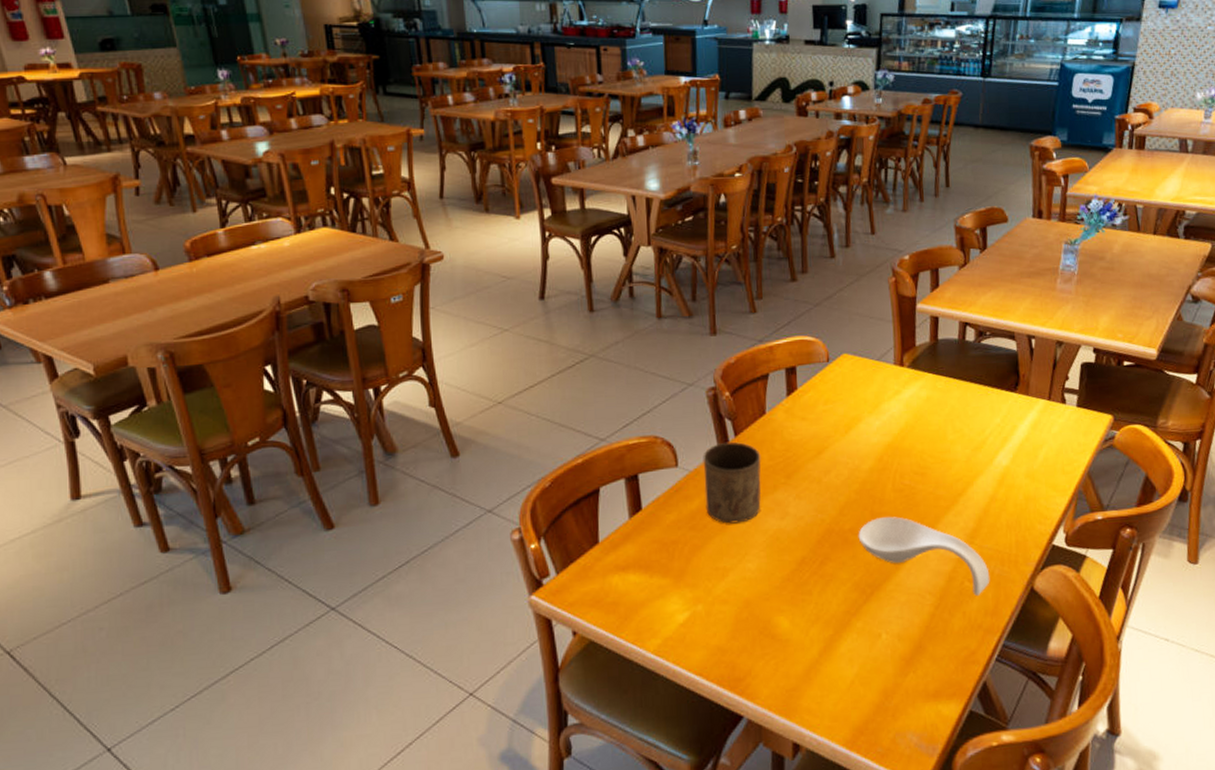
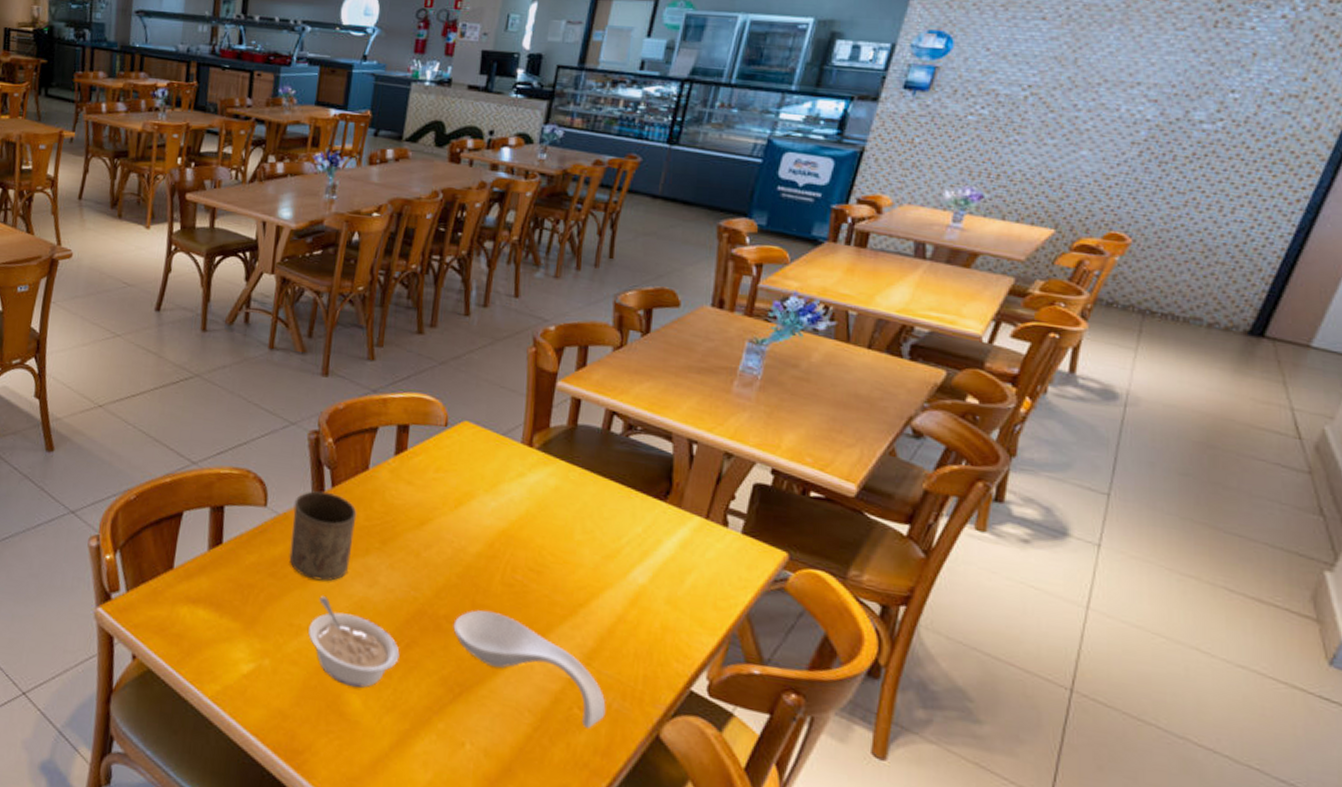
legume: none [733,536,816,610] -> present [308,596,400,688]

